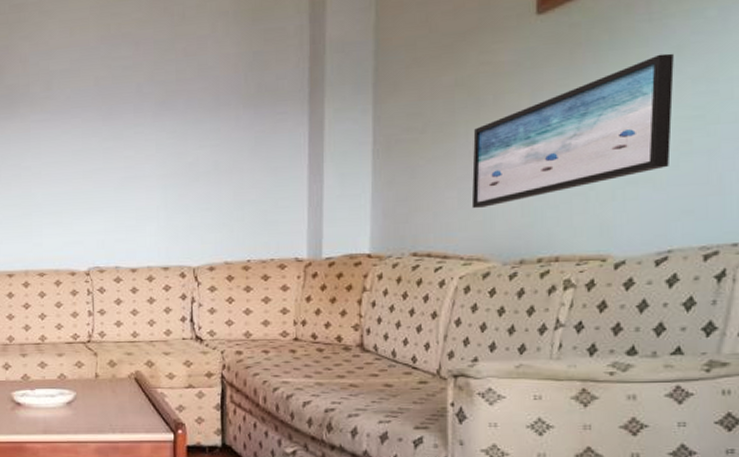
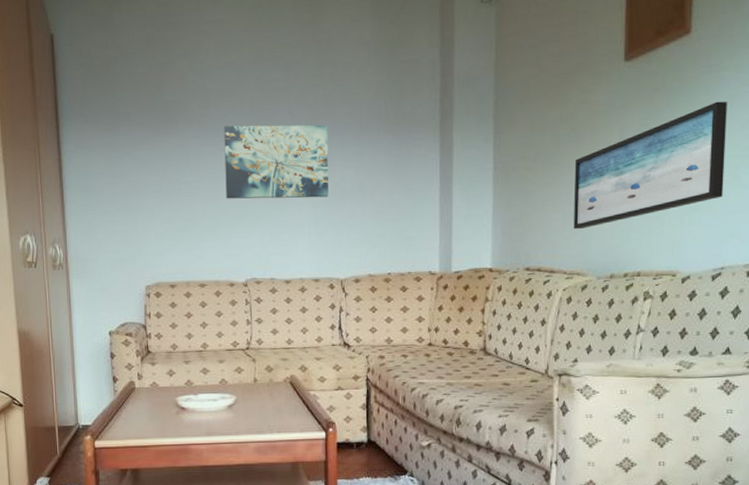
wall art: none [67,102,181,184] -> present [224,125,329,199]

